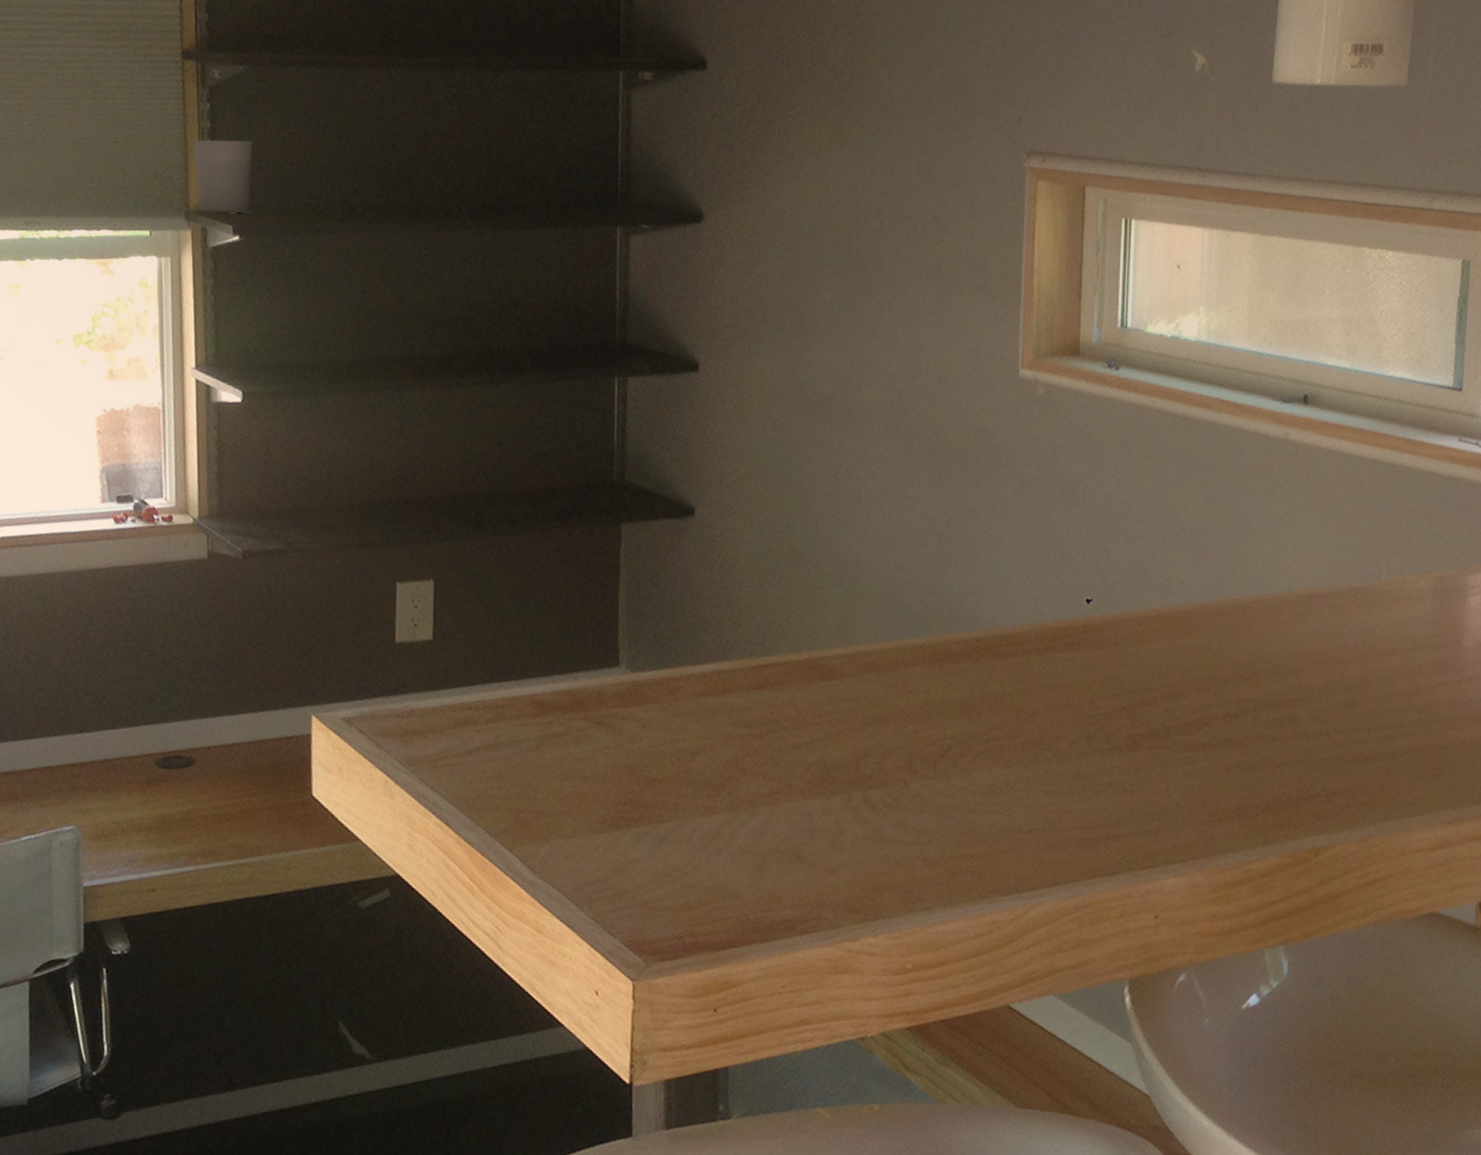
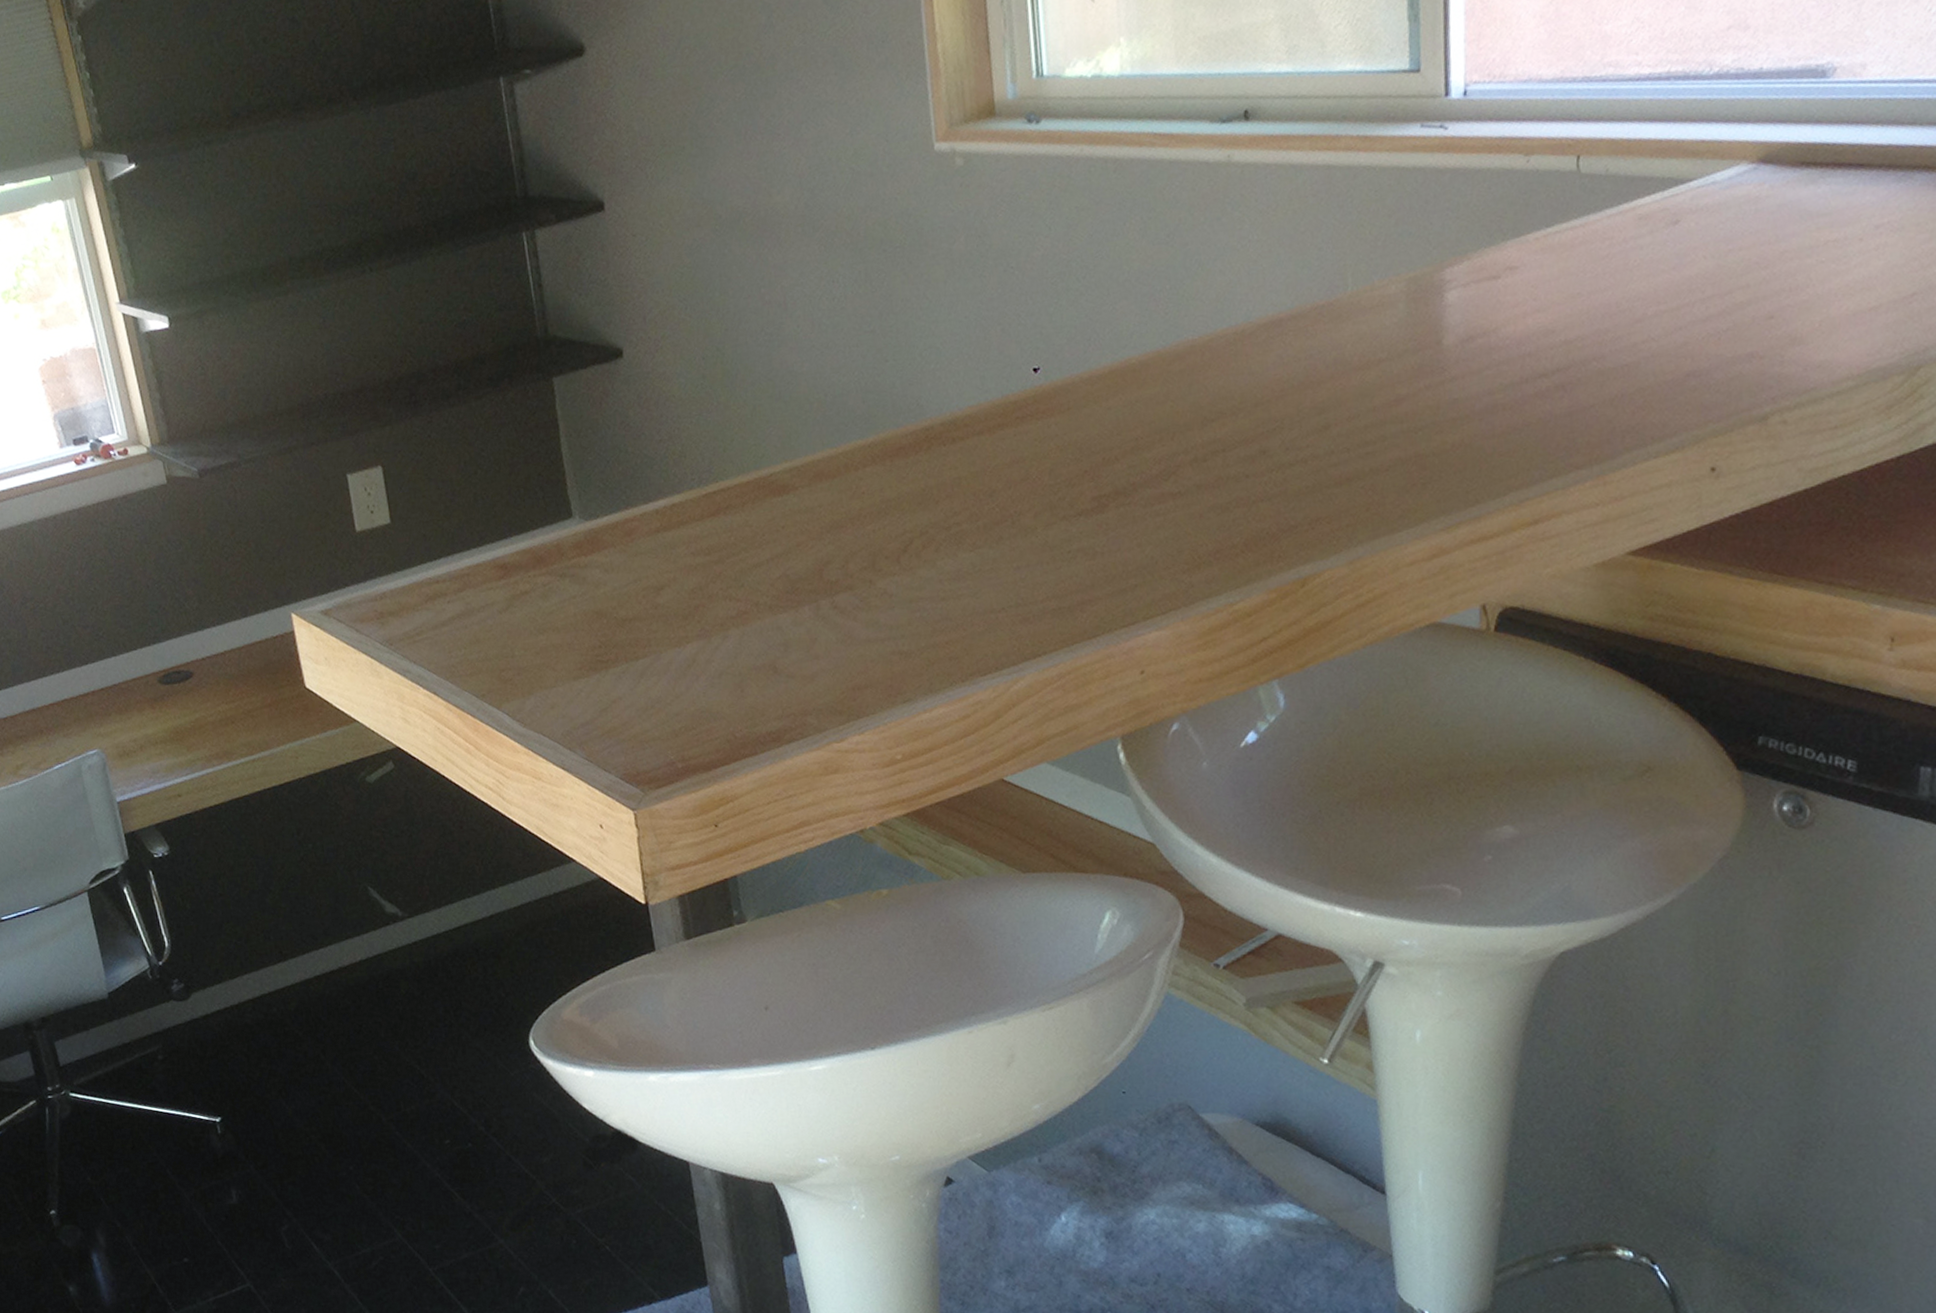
candle holder: present [193,139,253,213] -> none [72,65,140,147]

